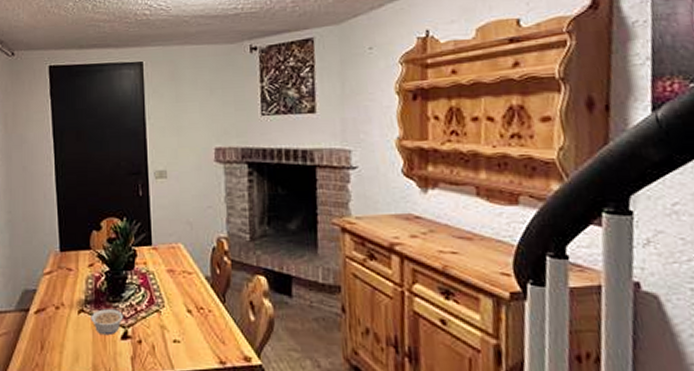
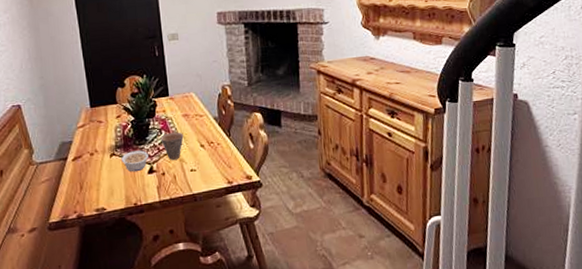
cup: none [139,291,167,325] -> present [160,132,184,160]

